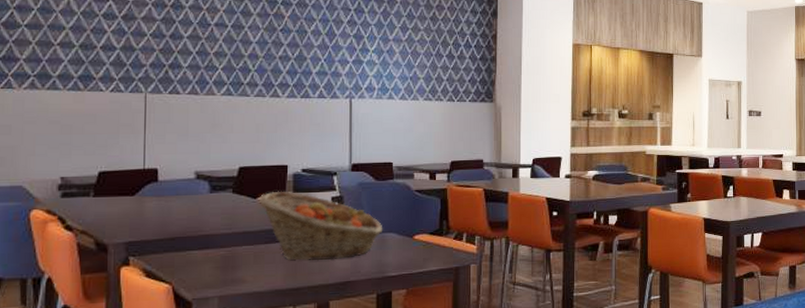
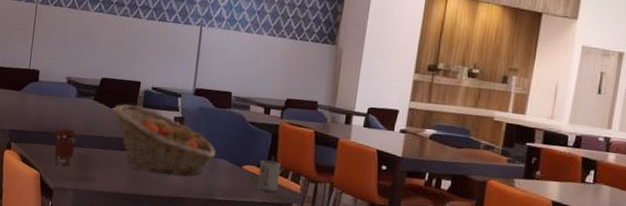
coffee cup: none [185,229,218,273] -> present [54,127,79,166]
cup: none [432,225,453,258] -> present [257,160,281,192]

